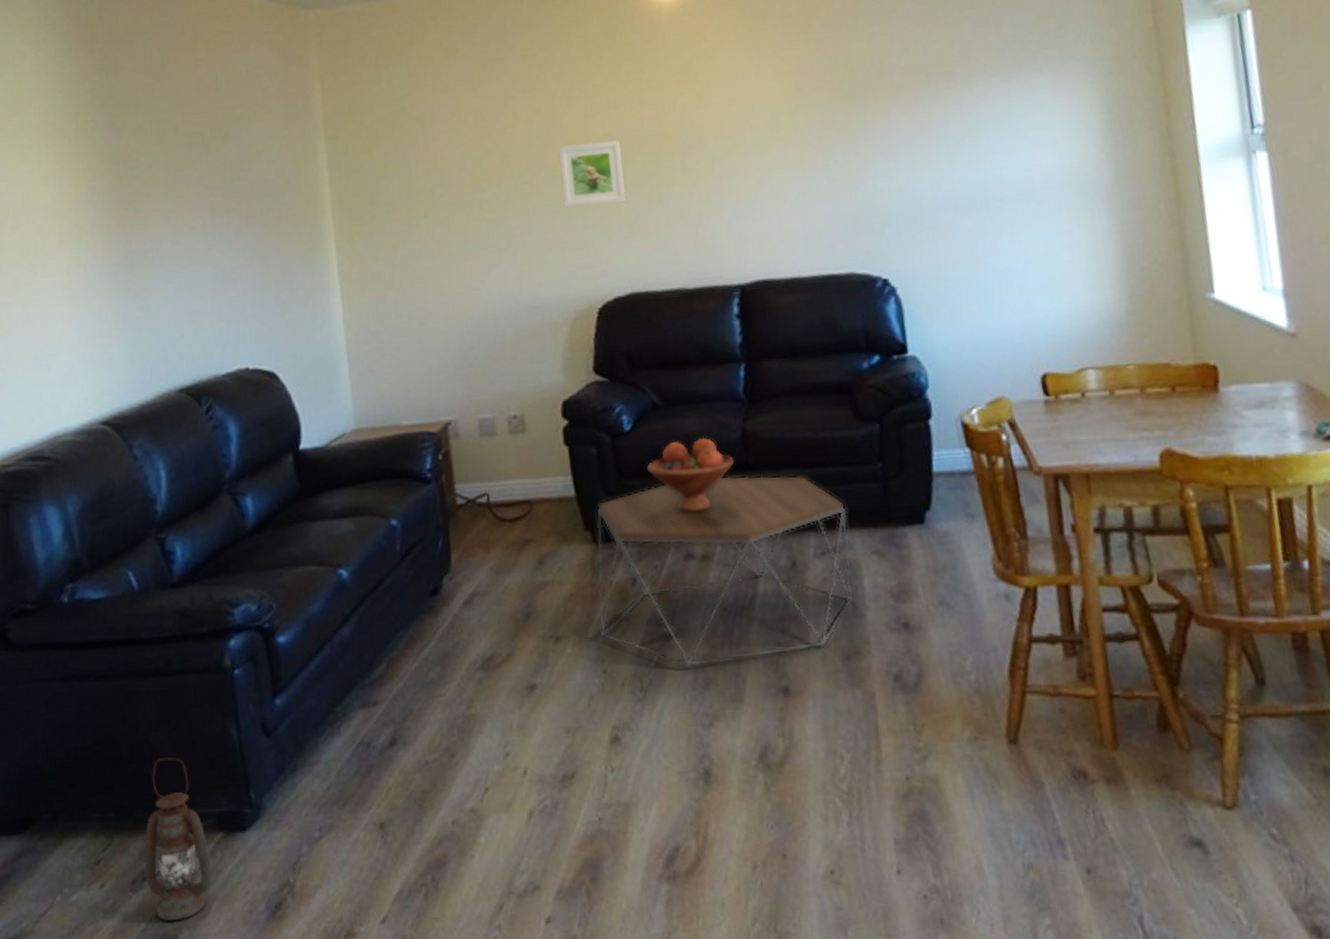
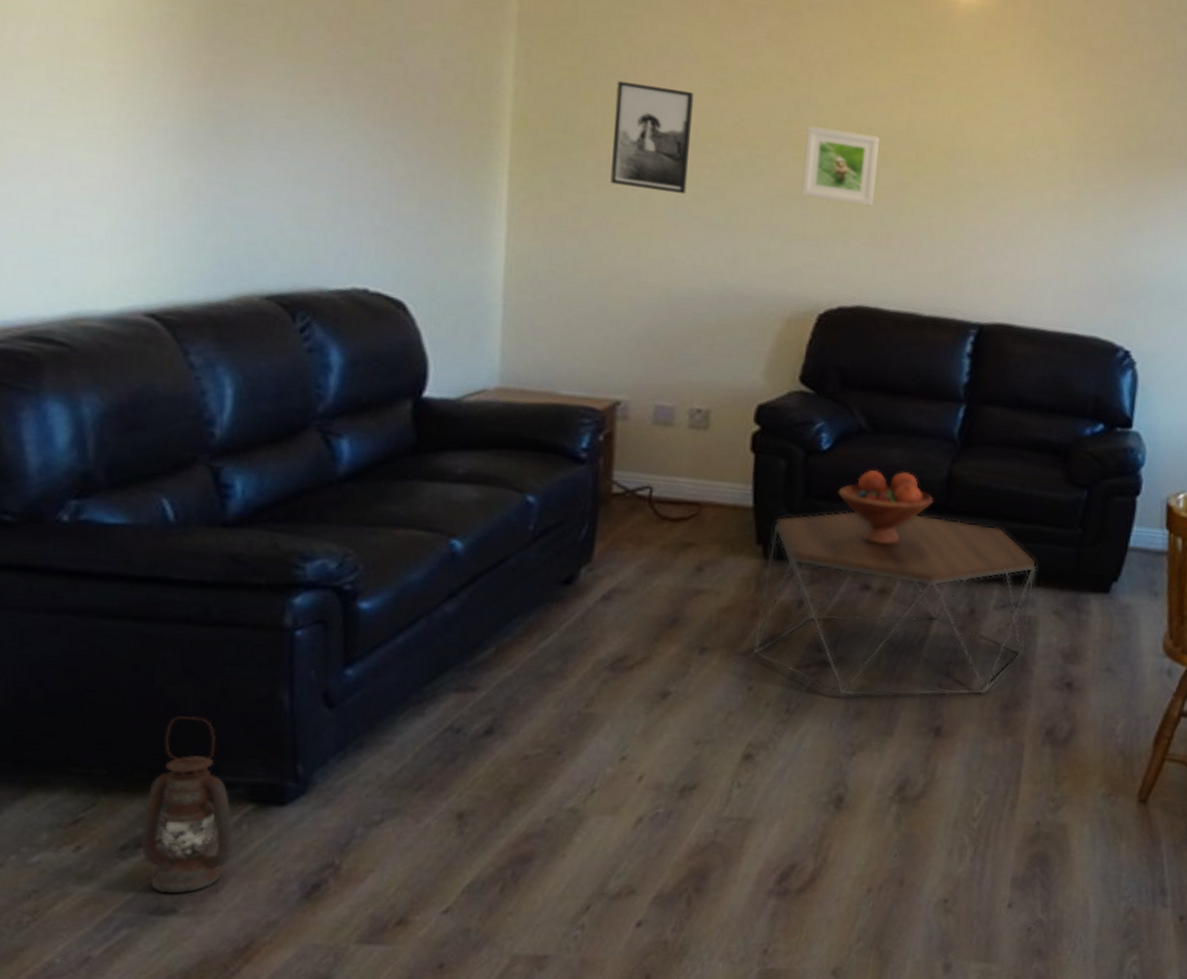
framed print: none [404,144,472,236] -> present [610,80,694,194]

